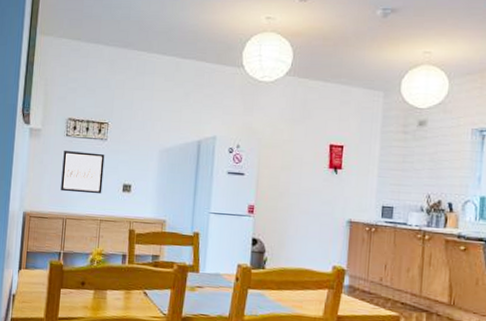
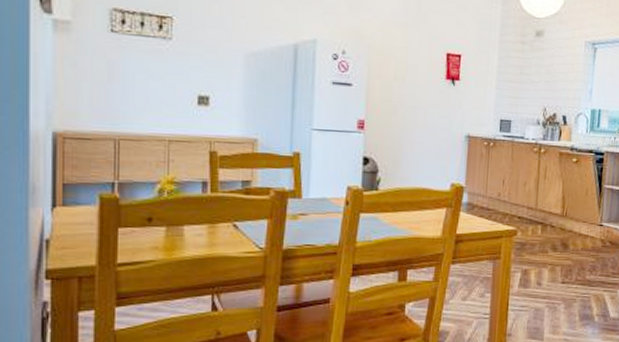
wall art: present [61,150,105,194] -> none [108,50,170,108]

